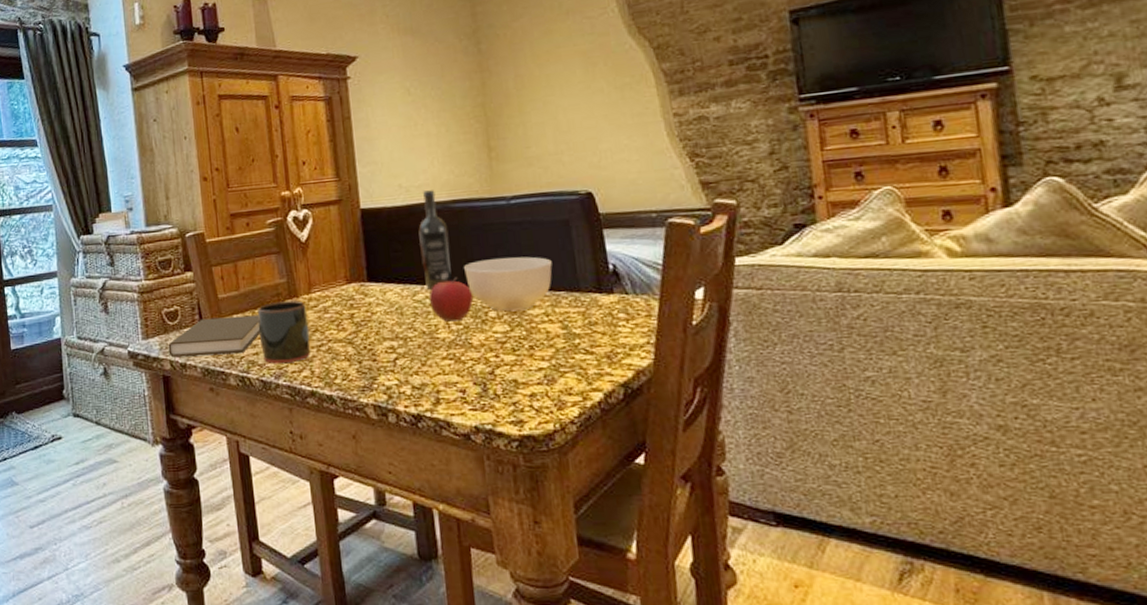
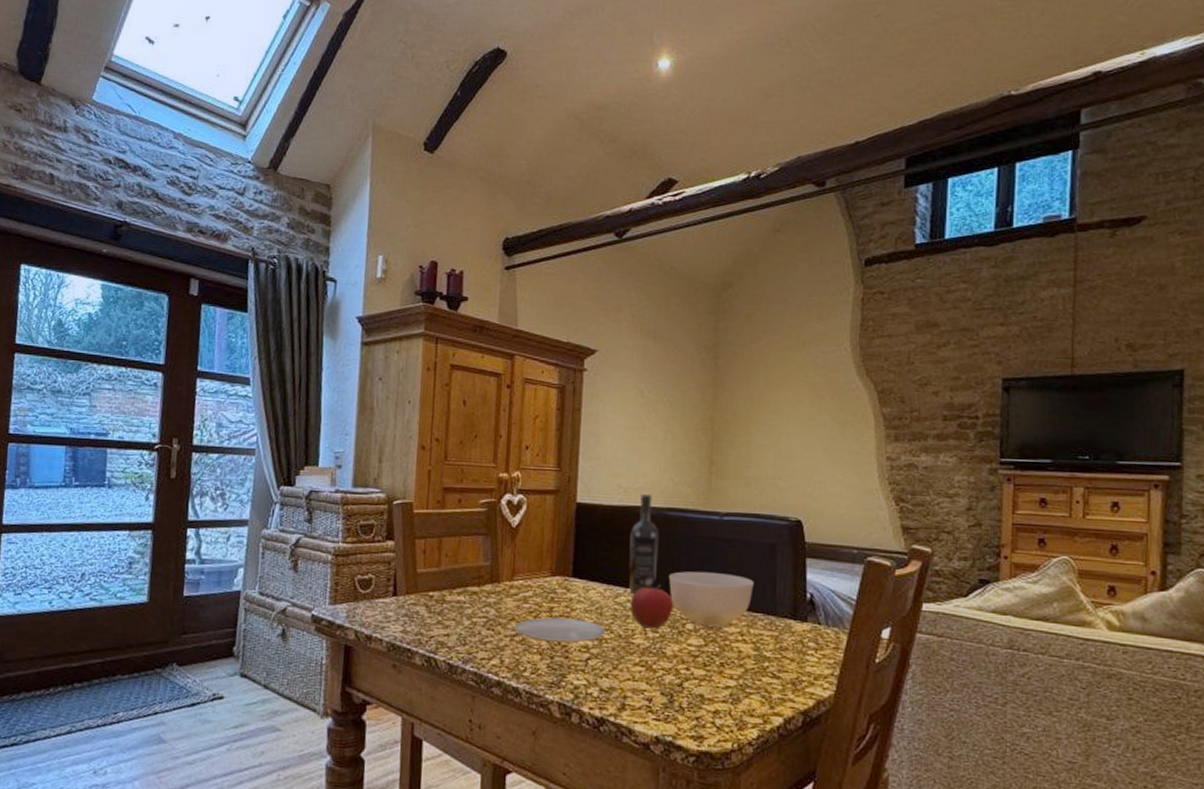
book: present [168,315,260,357] -> none [355,591,456,632]
mug: present [257,300,311,363] -> none [453,584,507,649]
plate: none [318,322,409,348] -> present [514,617,605,644]

